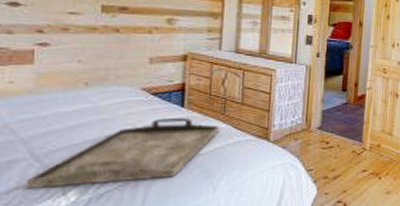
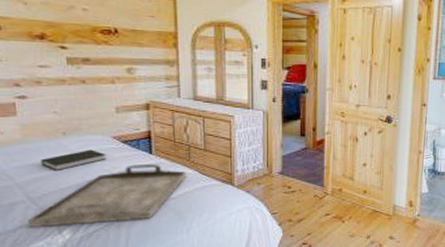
book: none [54,101,132,125] -> present [41,149,107,171]

